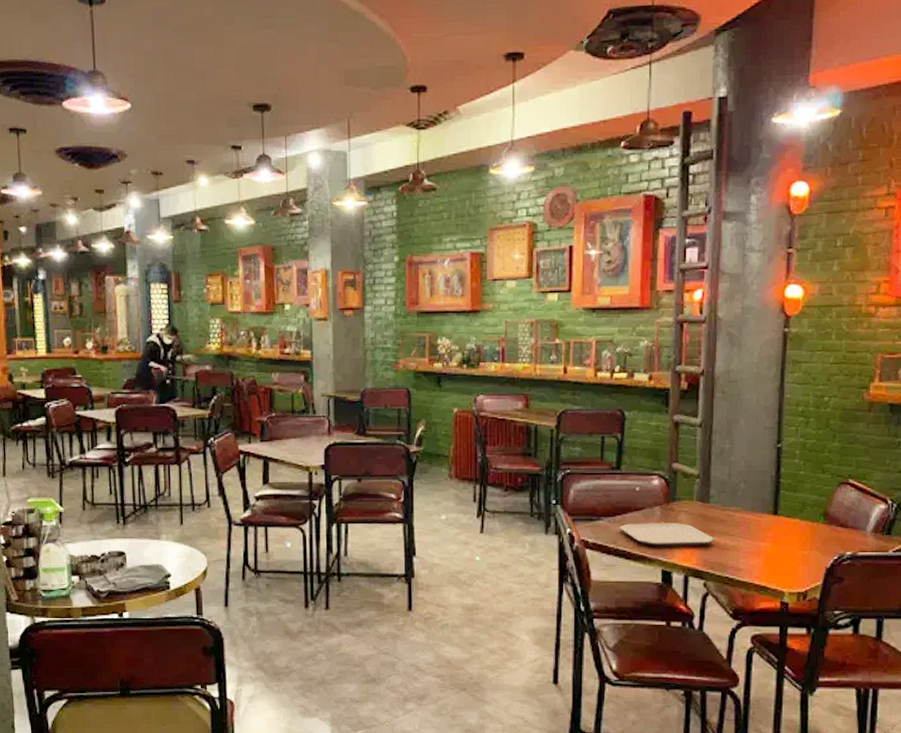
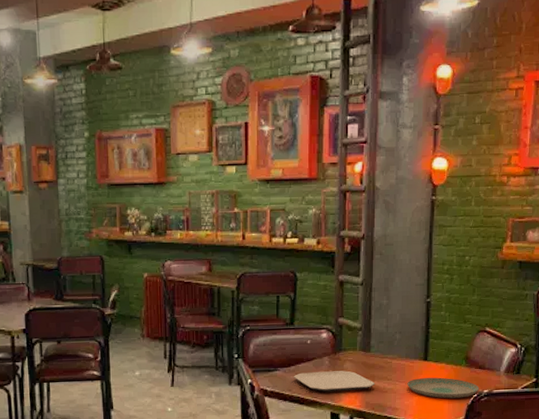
plate: none [753,535,841,560] -> present [407,377,479,399]

